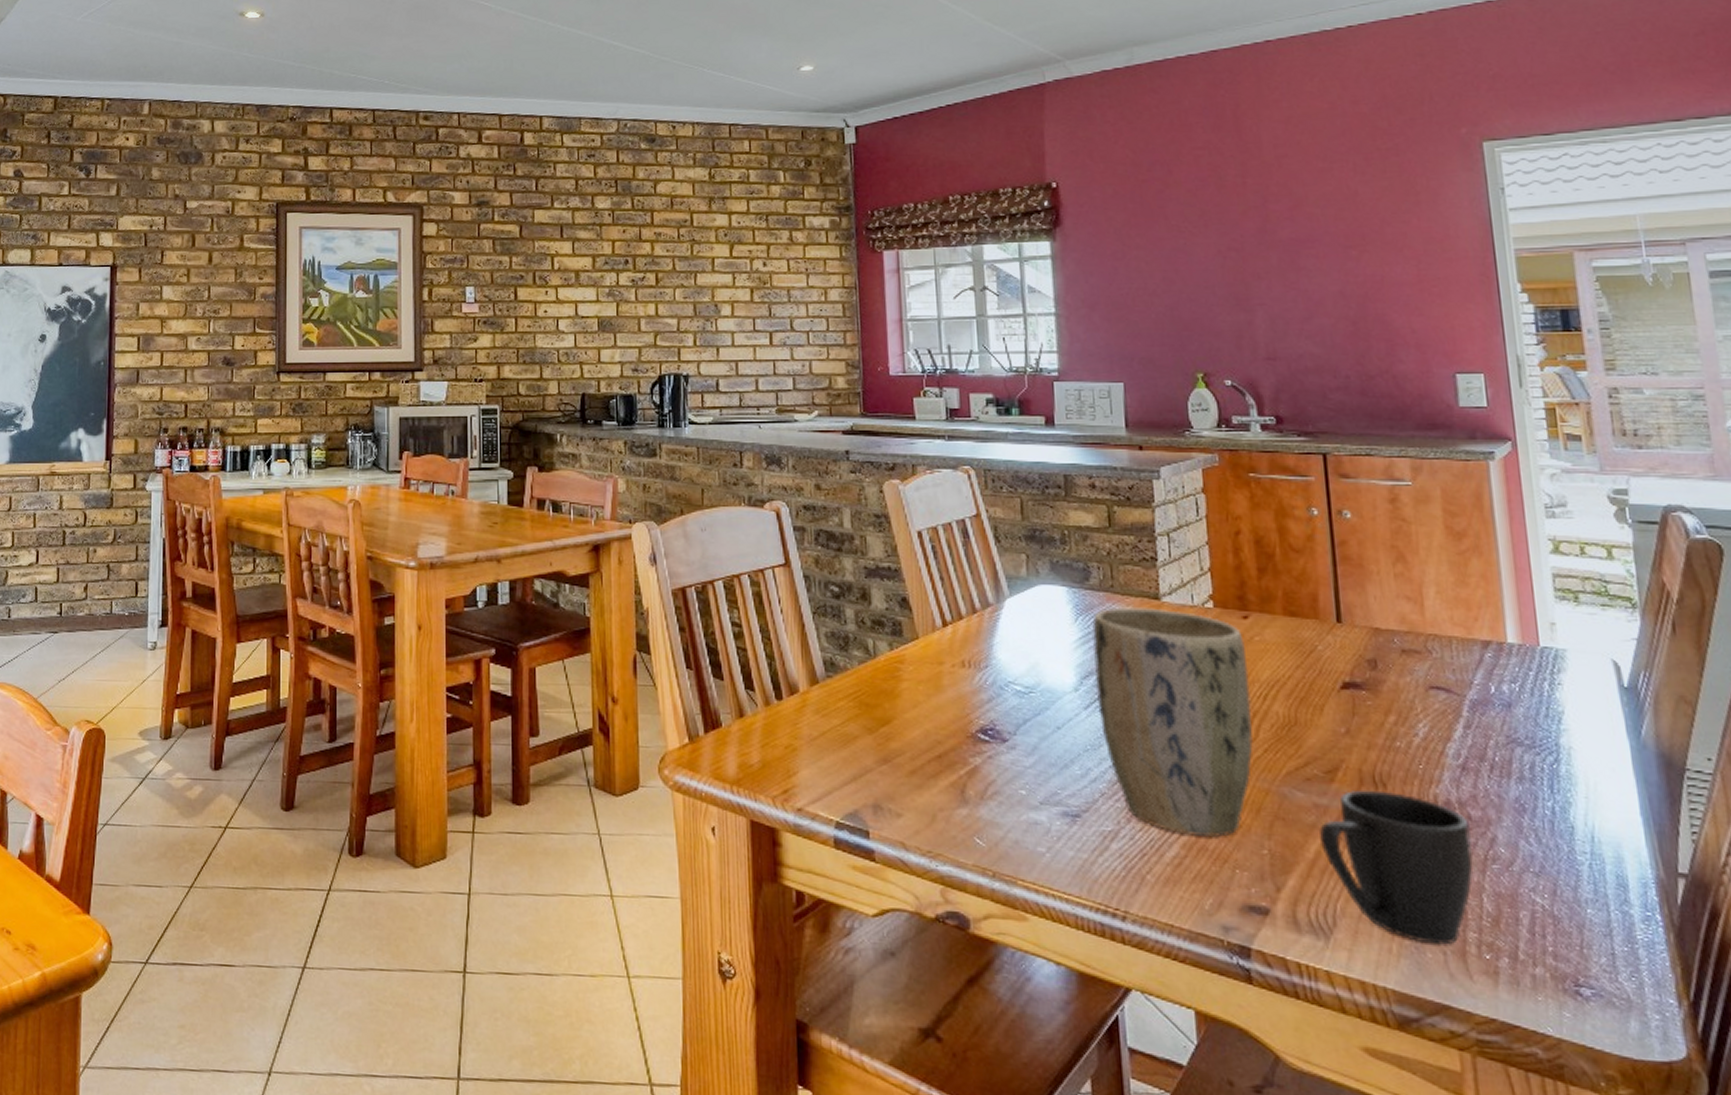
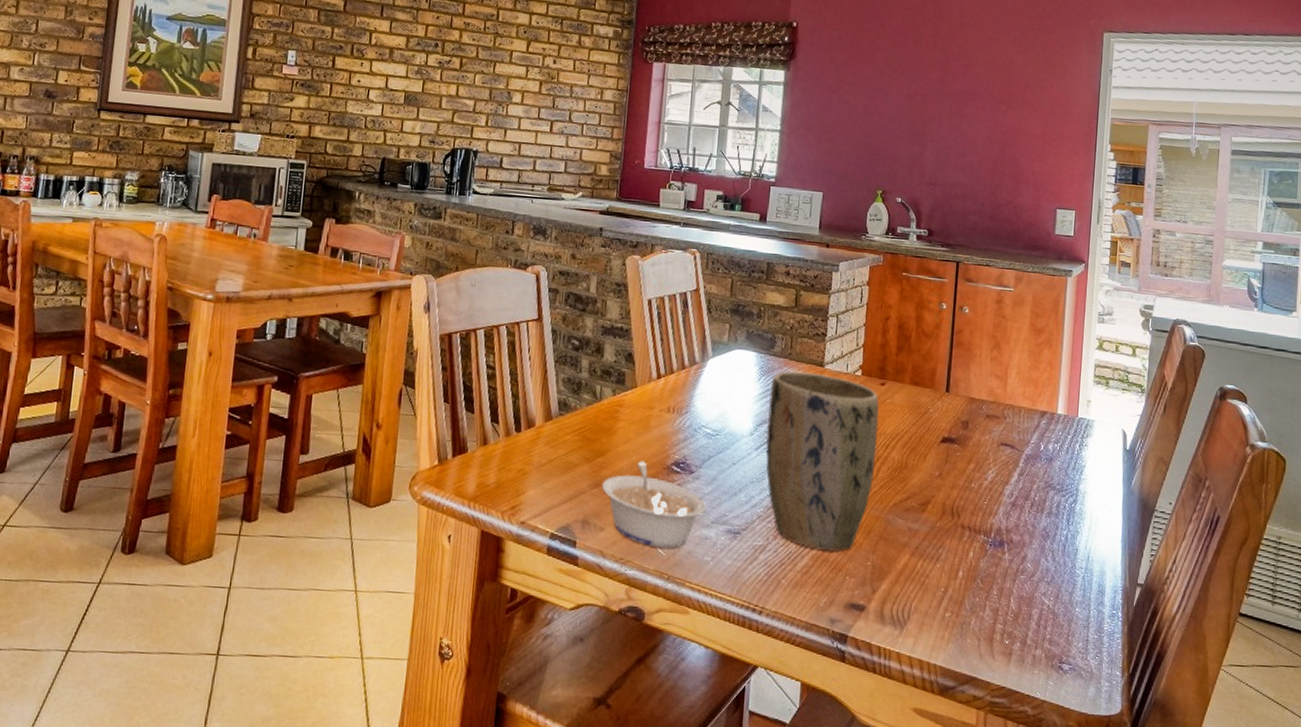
legume: none [892,728,1030,838] -> present [602,460,706,549]
mug: present [1319,789,1474,945] -> none [908,518,1010,634]

